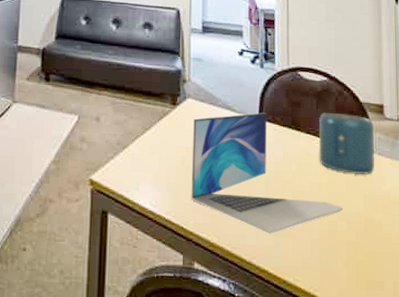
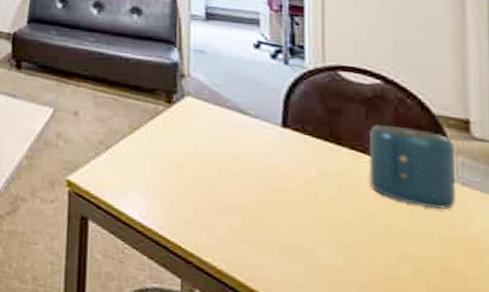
laptop: present [191,112,344,234] -> none [191,119,408,269]

